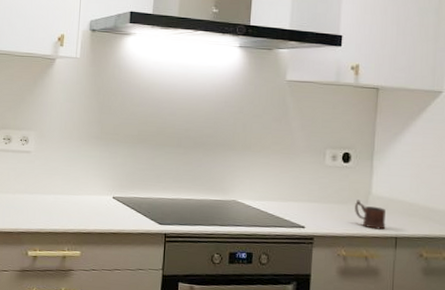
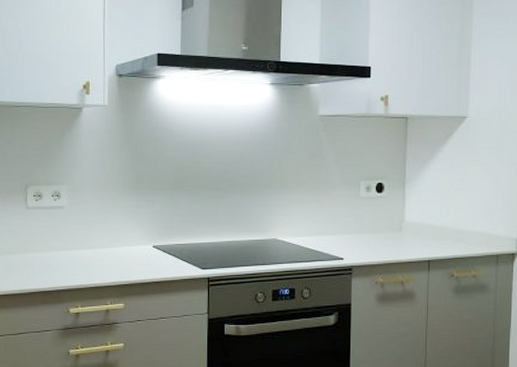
mug: present [355,200,386,230] -> none [390,228,419,255]

